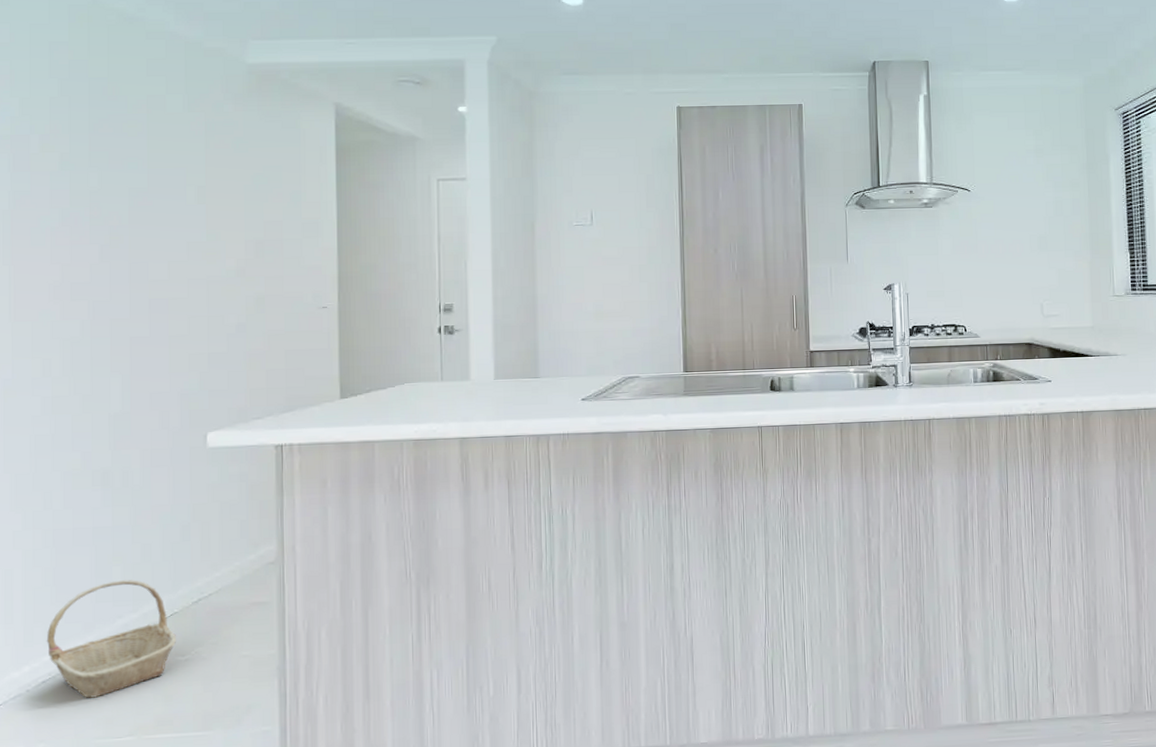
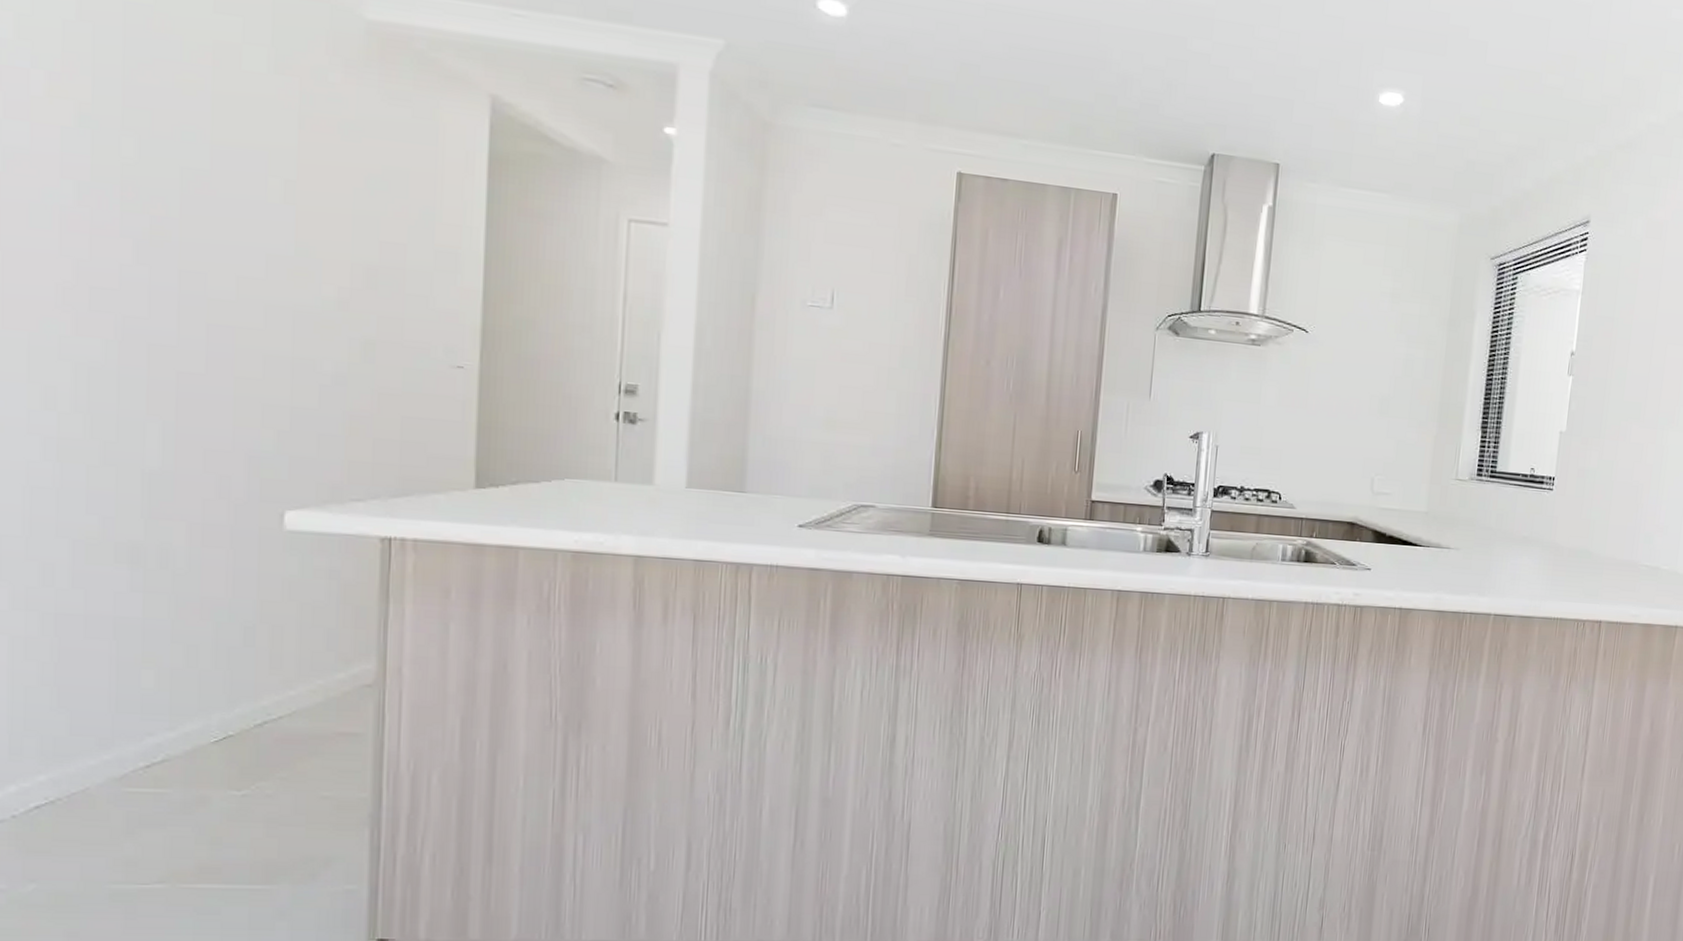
basket: present [46,580,176,698] -> none [42,688,230,833]

